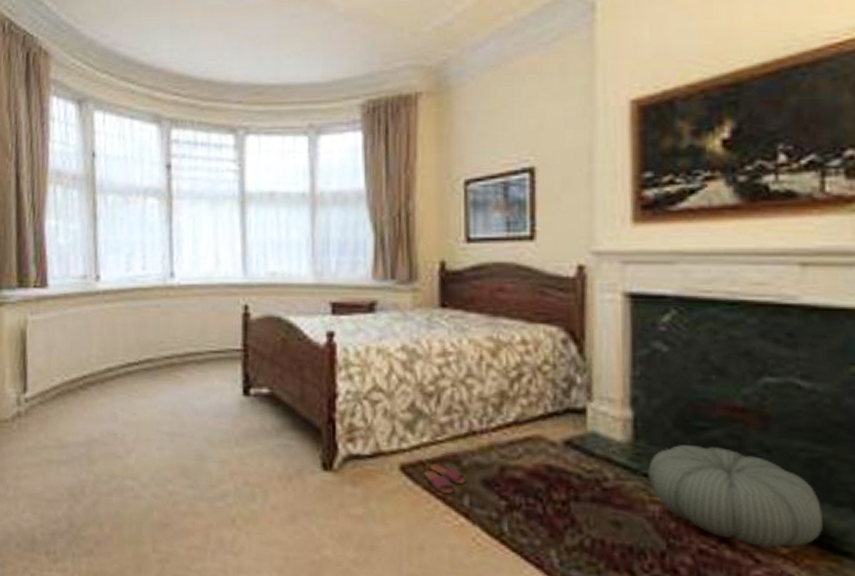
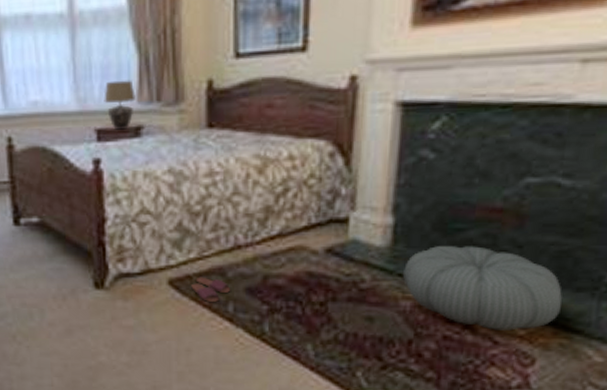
table lamp: none [340,257,371,304] -> present [103,80,136,130]

